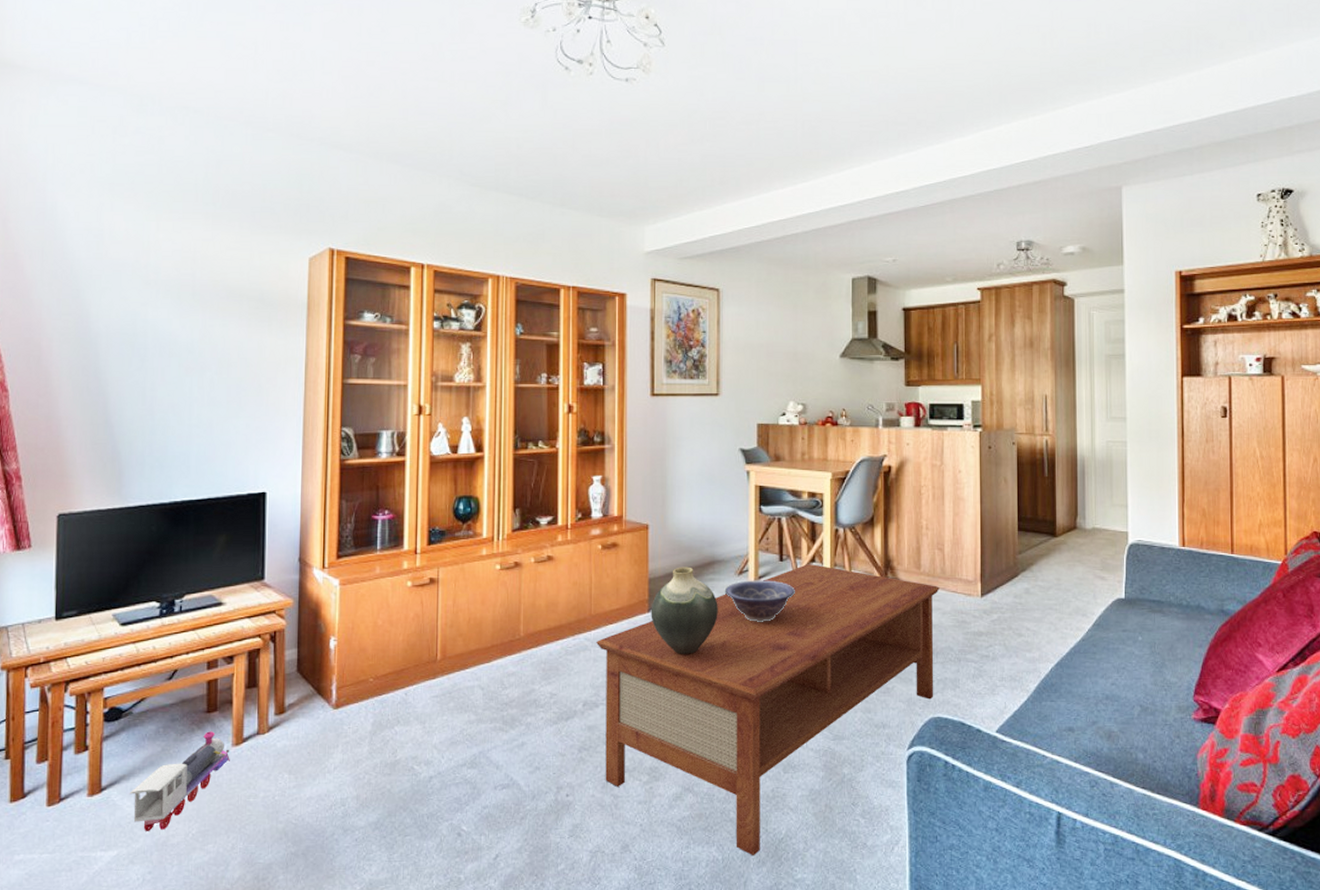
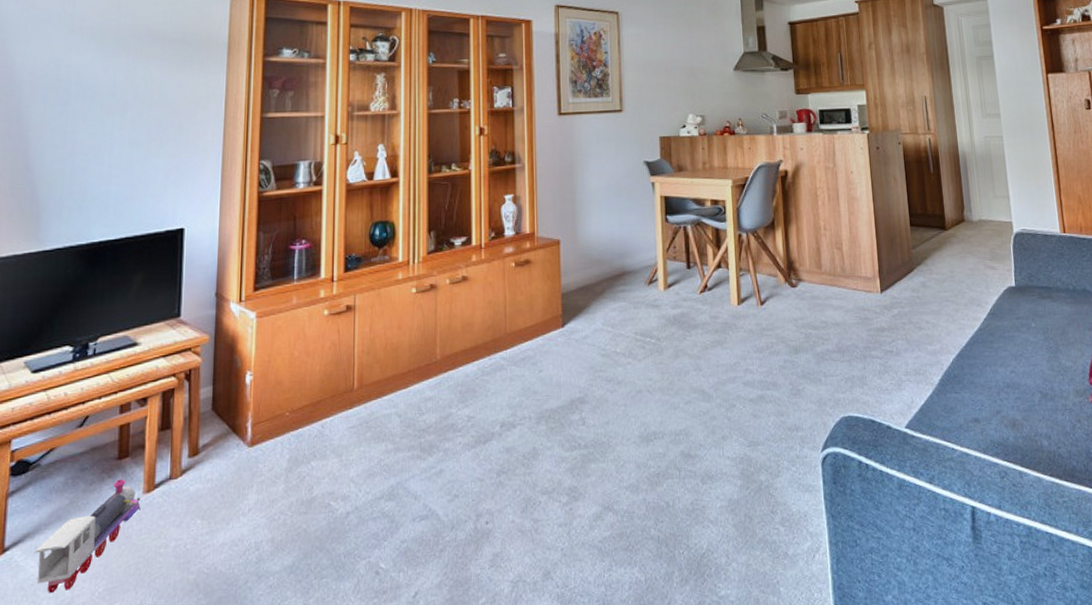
coffee table: present [596,563,940,856] -> none [512,269,843,575]
vase: present [651,567,718,654] -> none [565,279,630,368]
decorative bowl: present [724,580,796,622] -> none [635,288,705,331]

